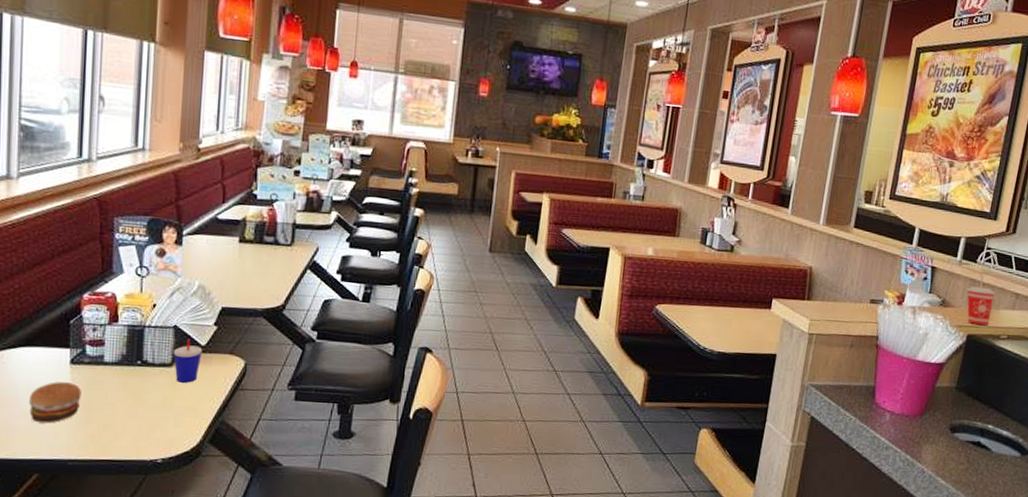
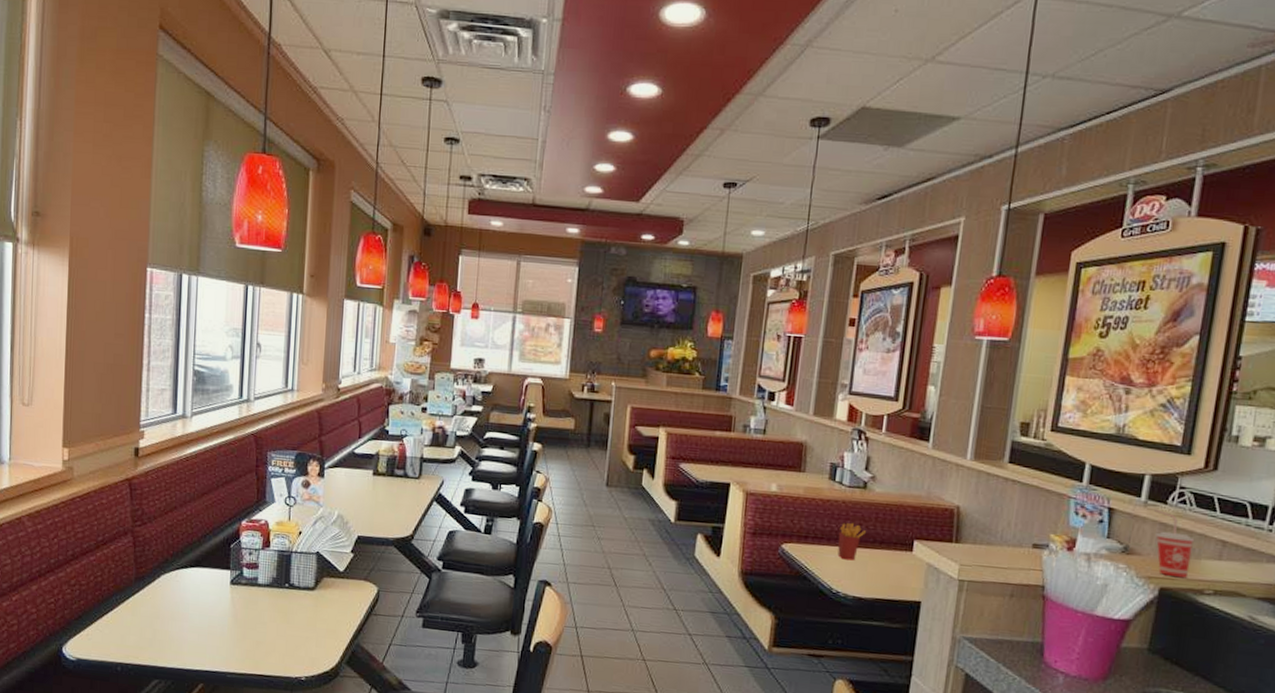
hamburger: present [28,382,82,423] -> none [196,600,239,638]
beverage cup: present [173,338,203,383] -> none [316,564,341,606]
french fries: none [706,283,731,319] -> present [838,522,866,561]

